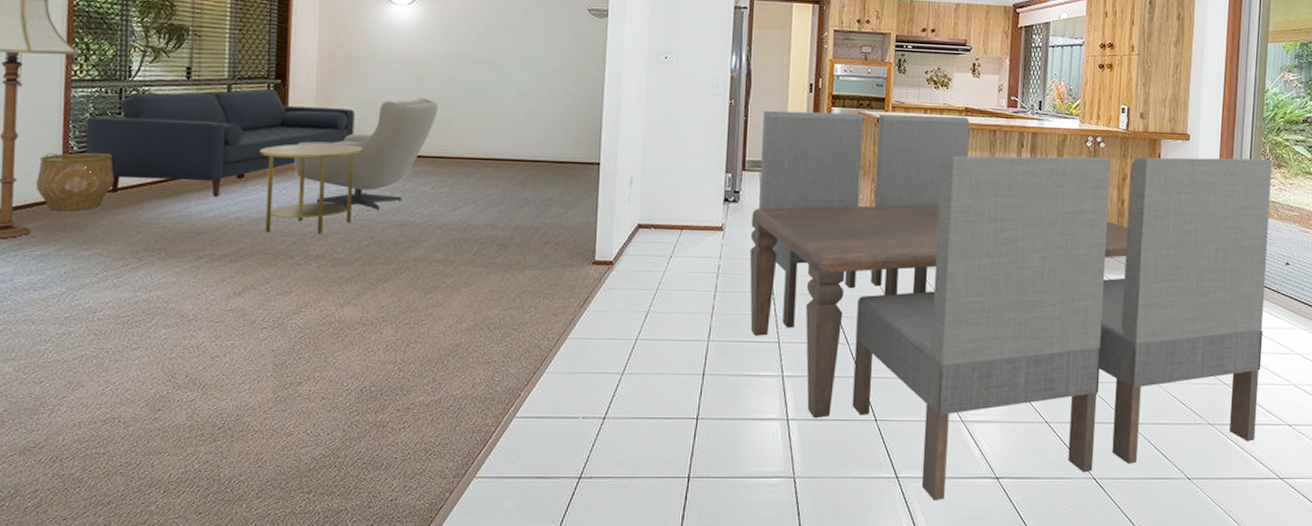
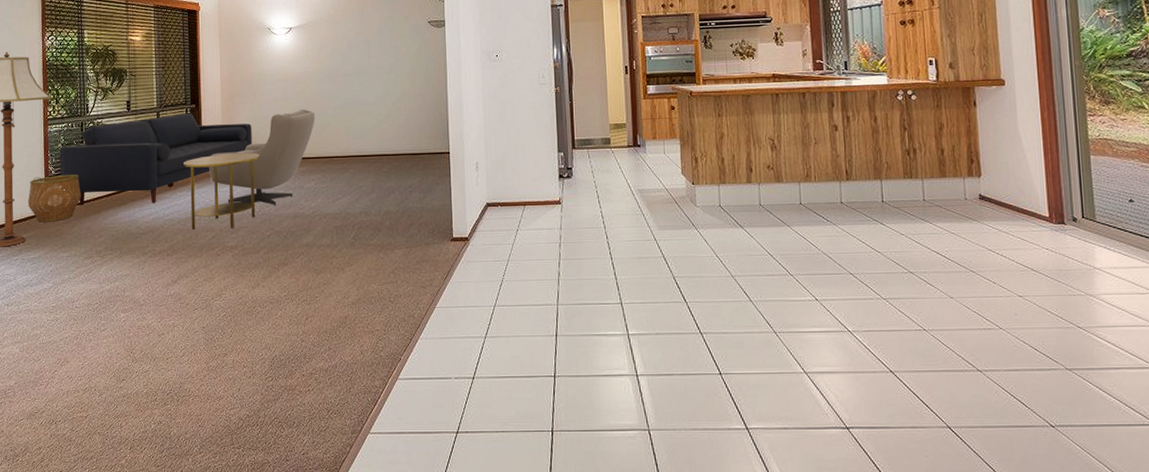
dining table: present [749,110,1273,502] -> none [585,82,1121,452]

